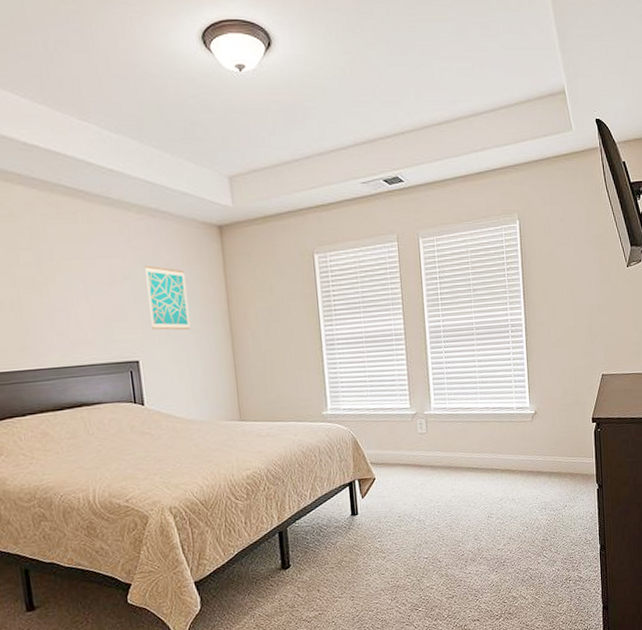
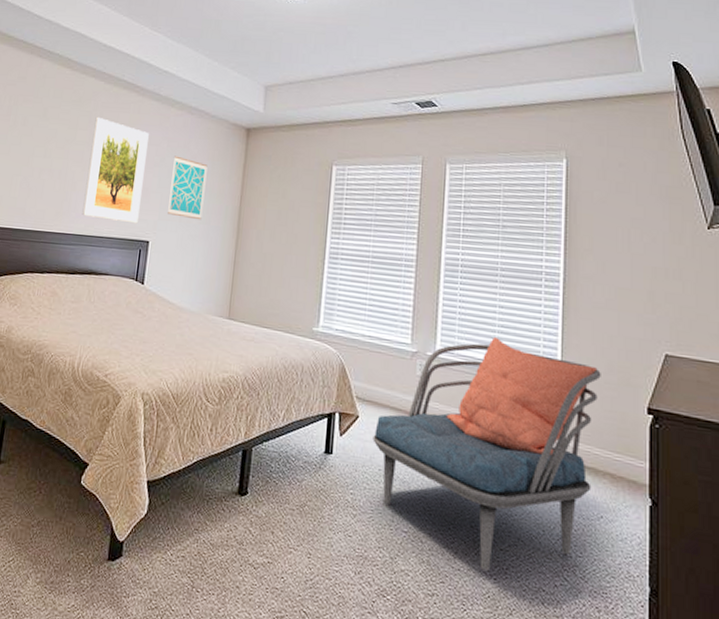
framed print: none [37,232,121,347] -> present [82,116,149,224]
armchair: none [389,387,558,569] -> present [372,336,601,572]

